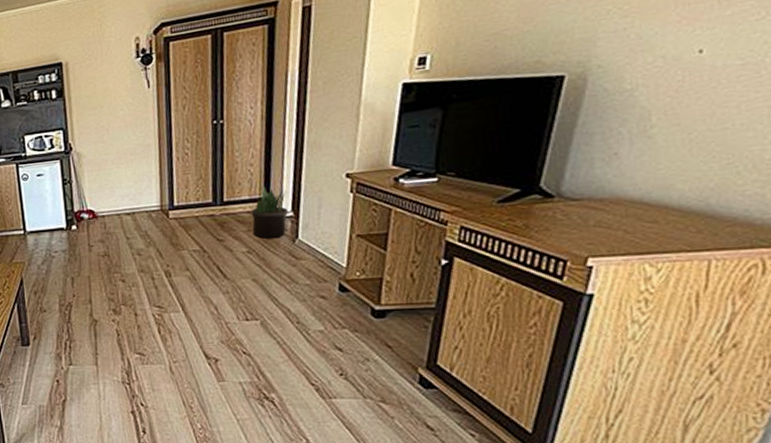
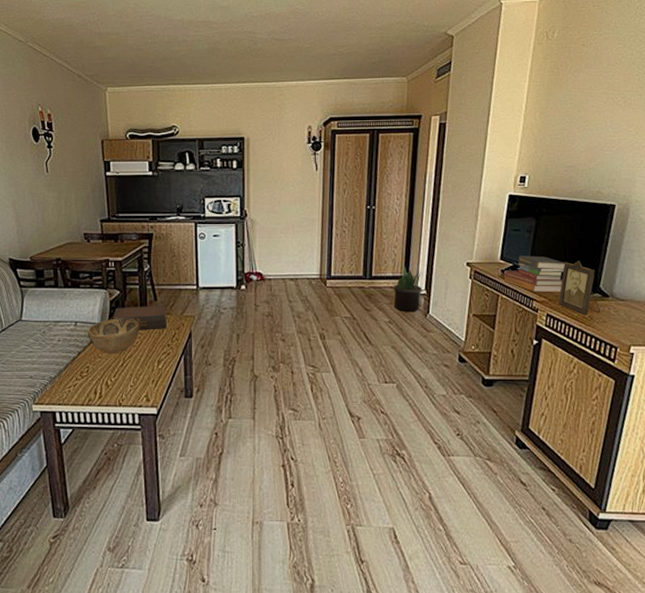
books: none [398,155,488,201] -> present [504,255,566,293]
photo frame: none [476,155,540,223] -> present [558,261,600,315]

